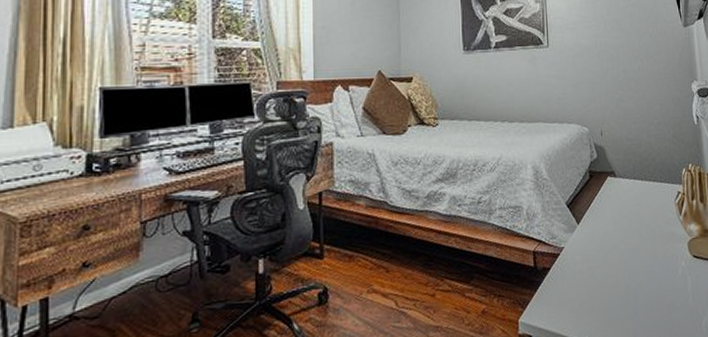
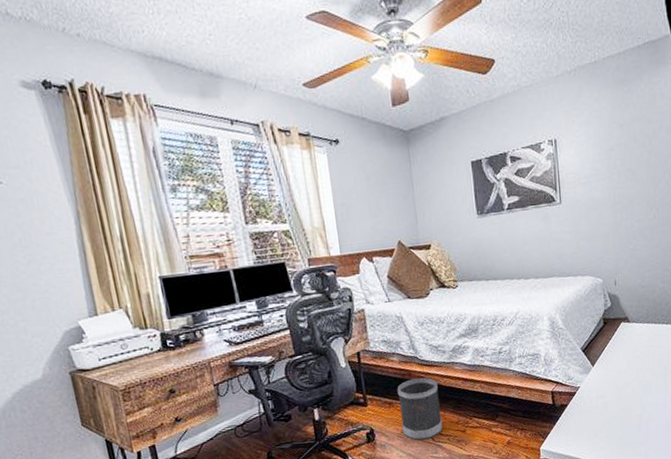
wastebasket: none [360,227,409,305] -> present [397,377,443,441]

